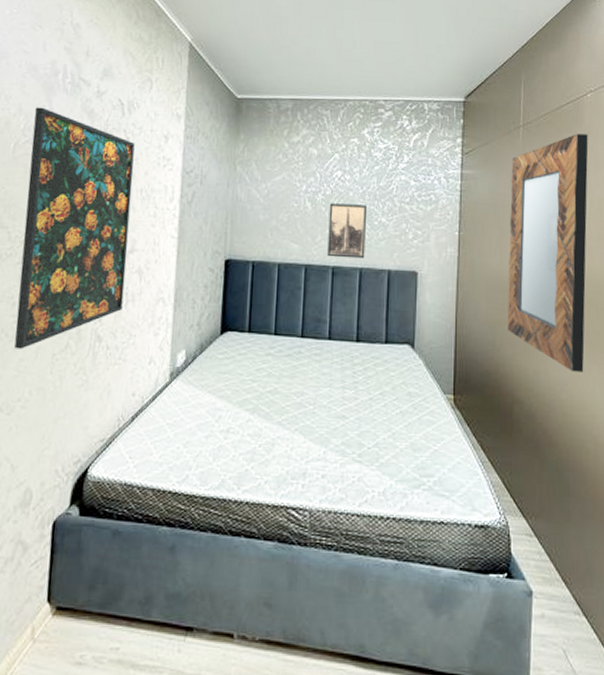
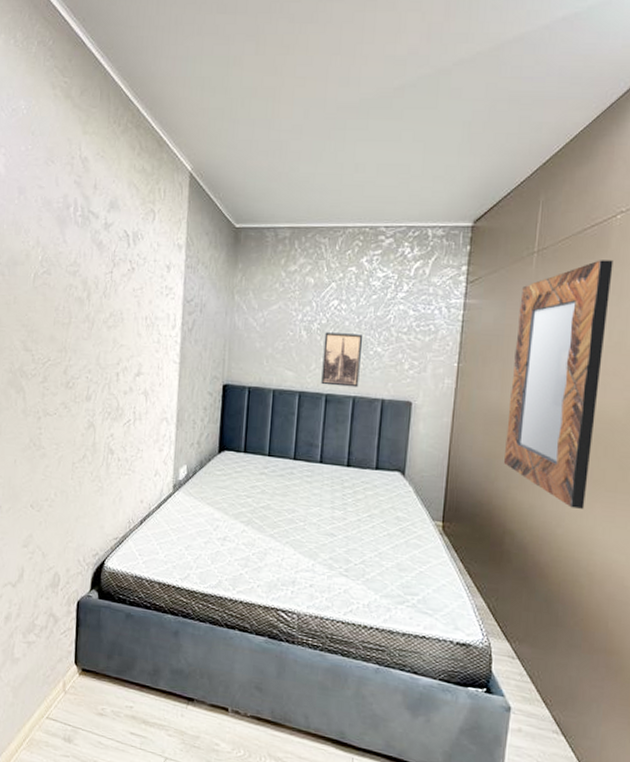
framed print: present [14,107,135,350] -> none [41,239,140,457]

